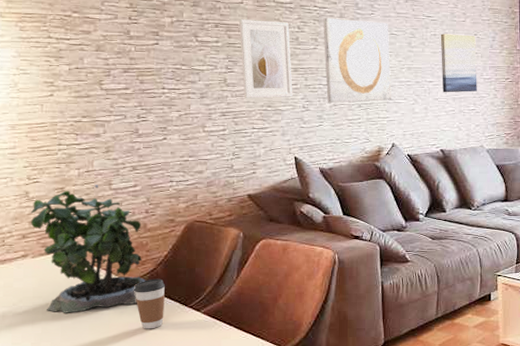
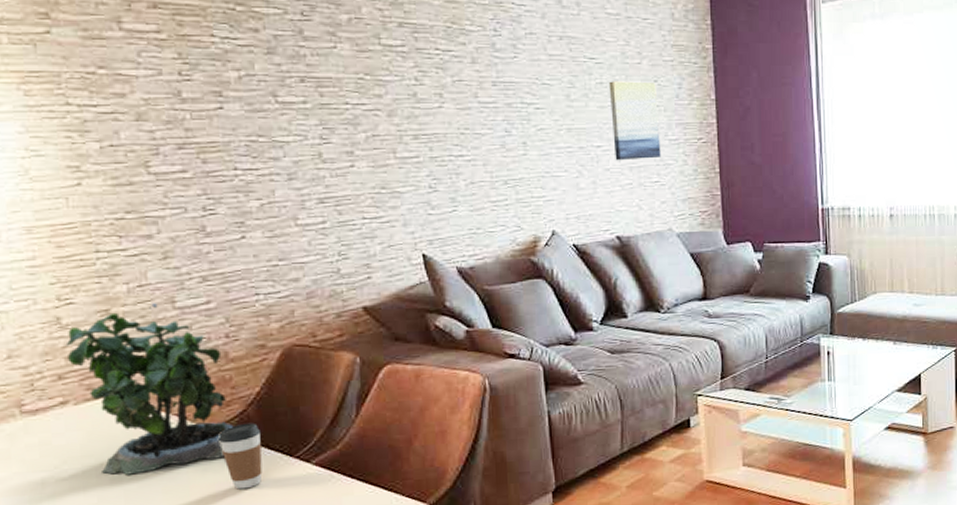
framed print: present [239,19,293,99] -> none [333,70,414,178]
wall art: present [323,17,392,103] -> none [449,64,547,180]

